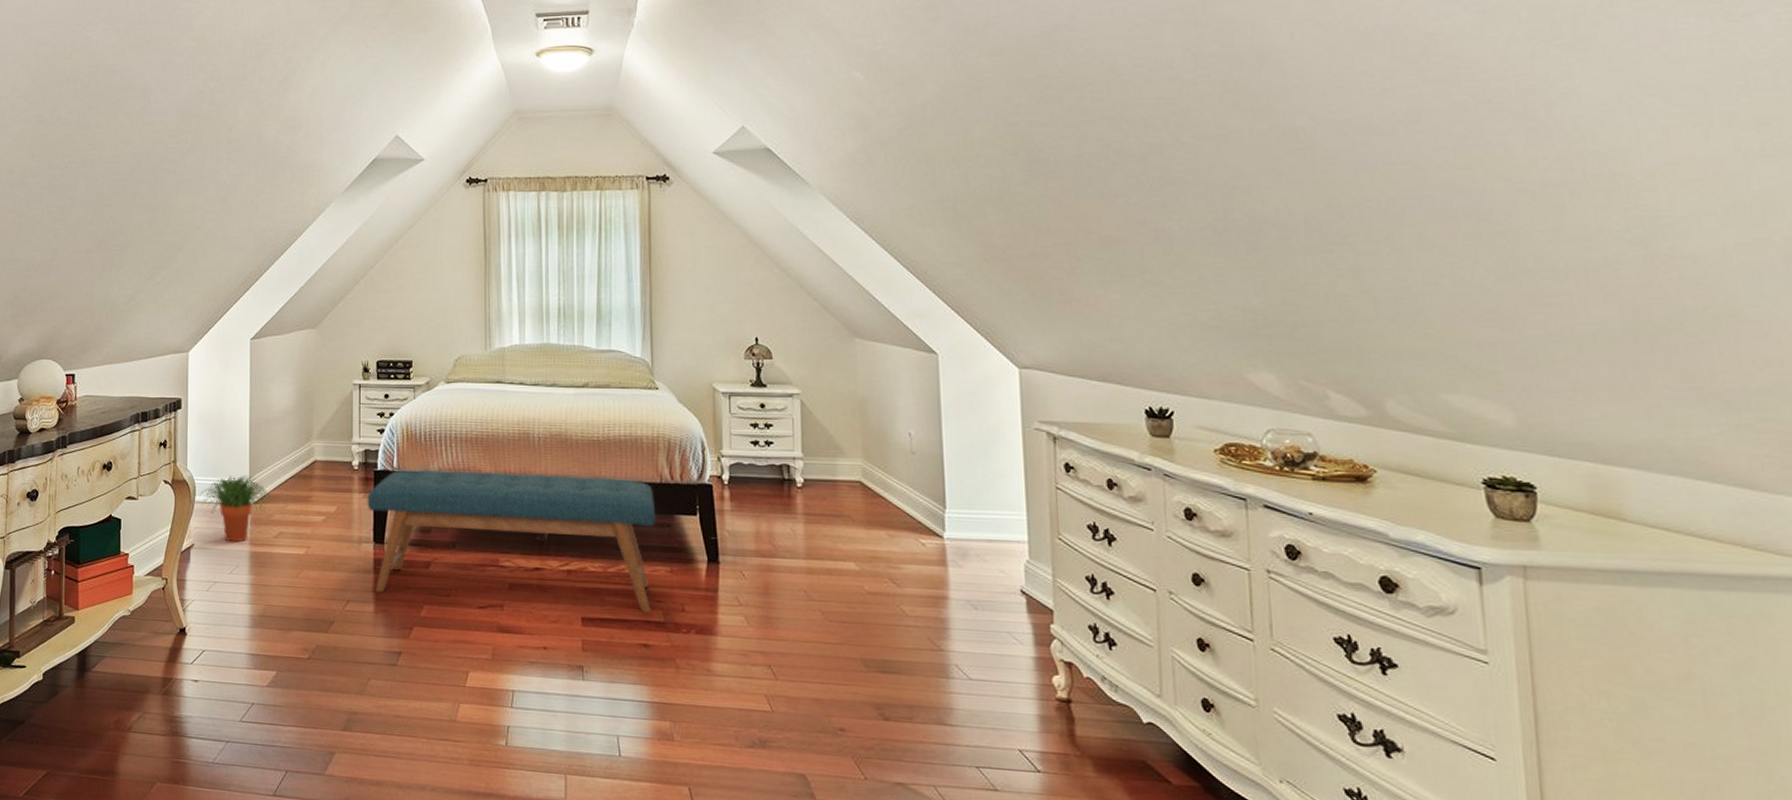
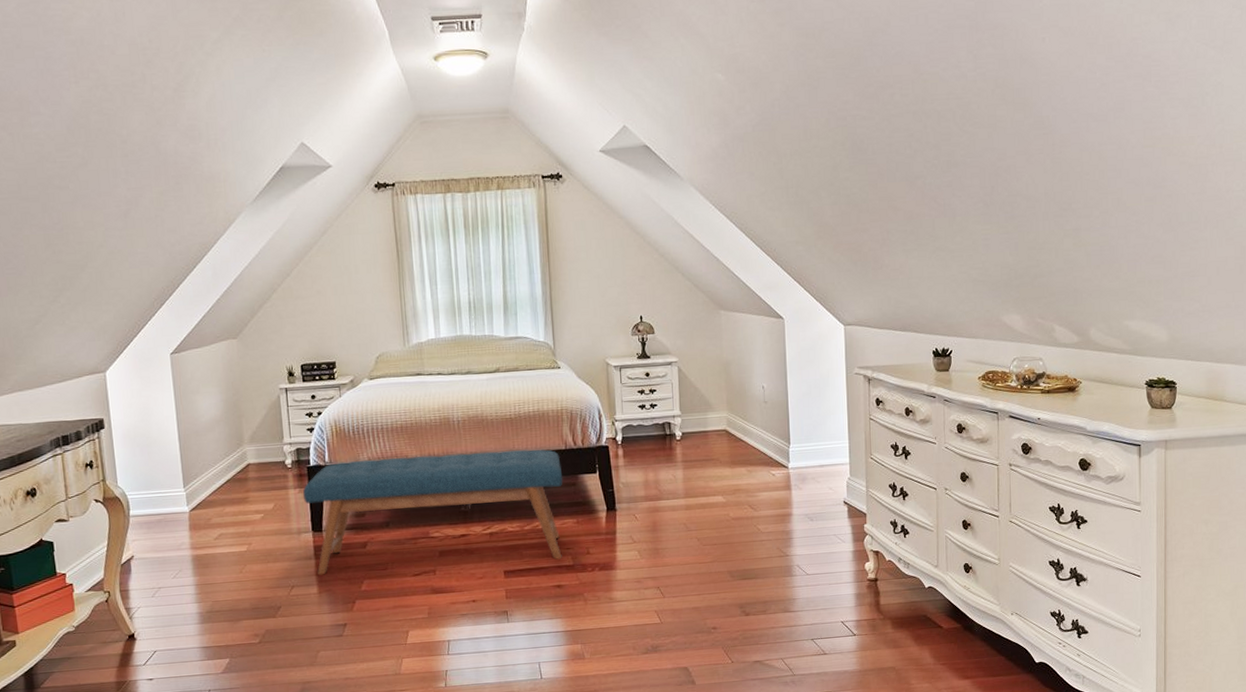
potted plant: present [200,474,271,543] -> none [134,484,208,549]

